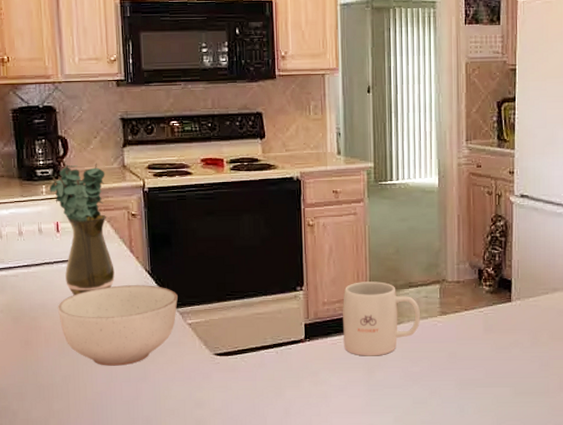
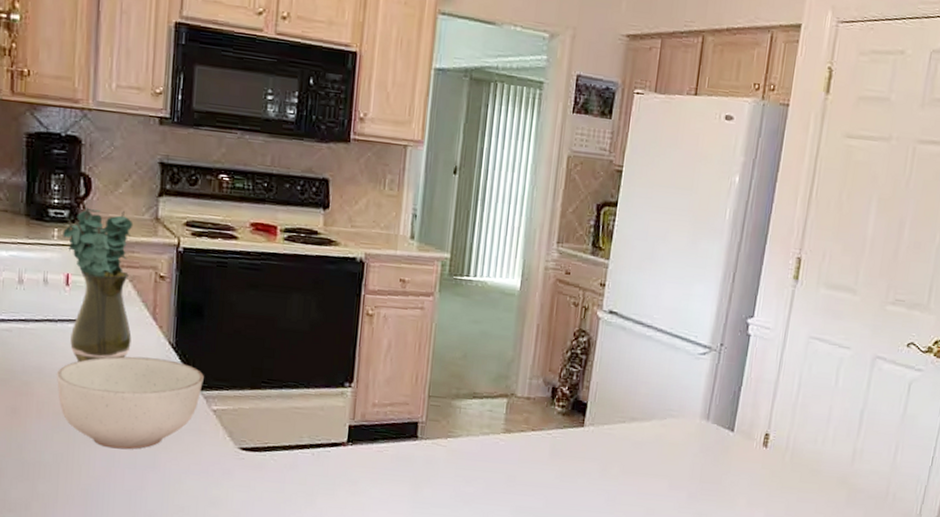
mug: present [342,281,421,356] -> none [391,385,483,471]

